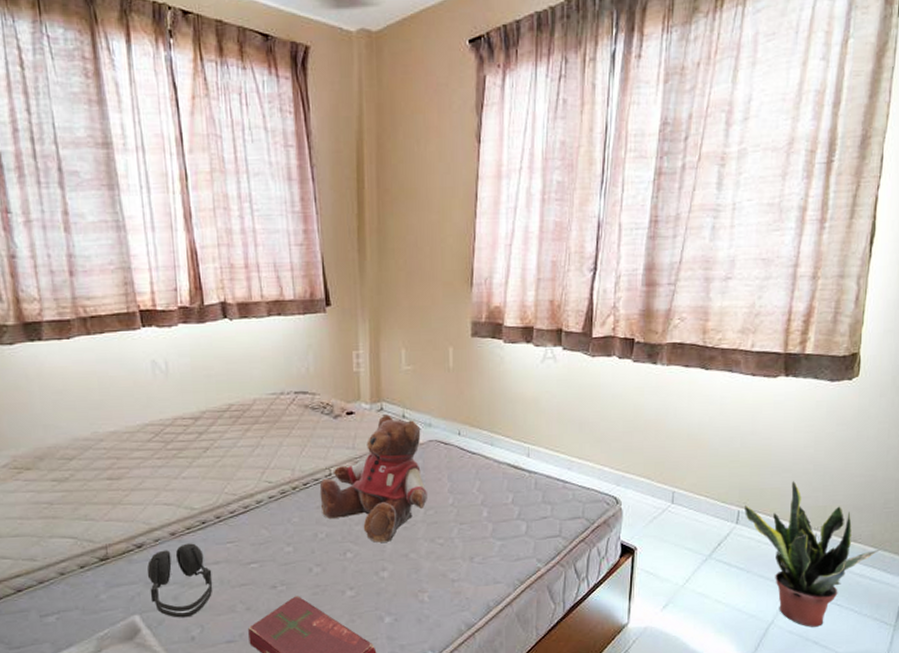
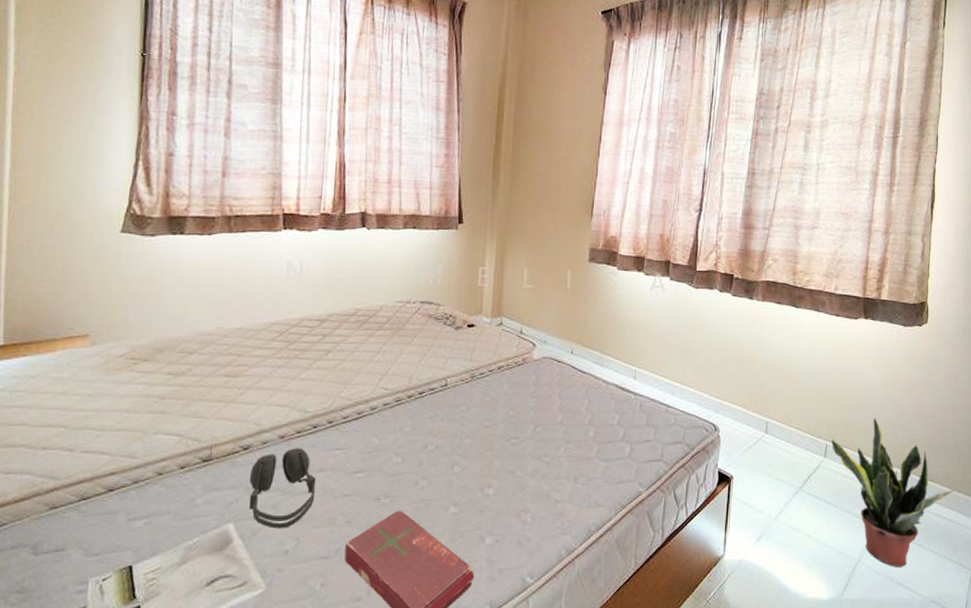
teddy bear: present [319,414,427,543] -> none [434,329,538,457]

